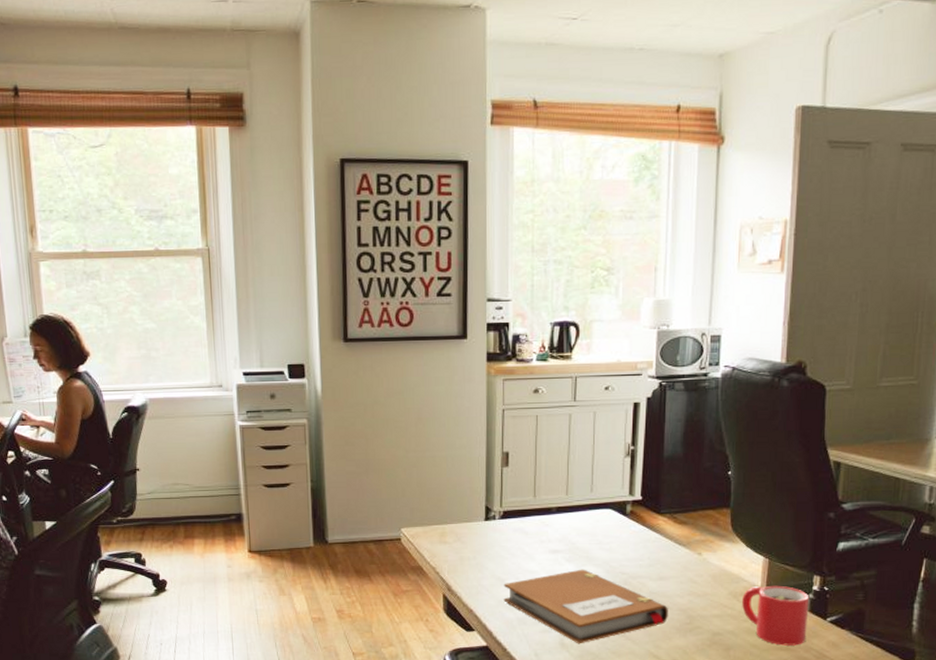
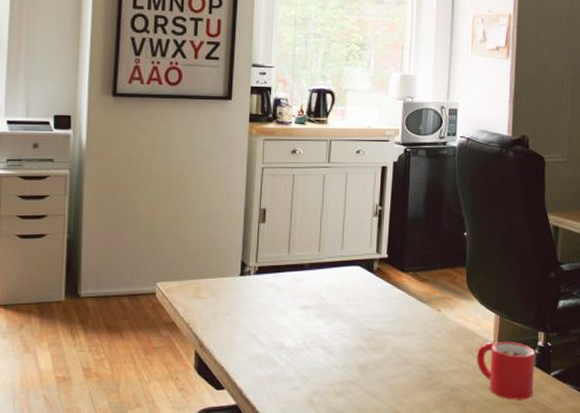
notebook: present [503,569,668,644] -> none [255,325,410,402]

